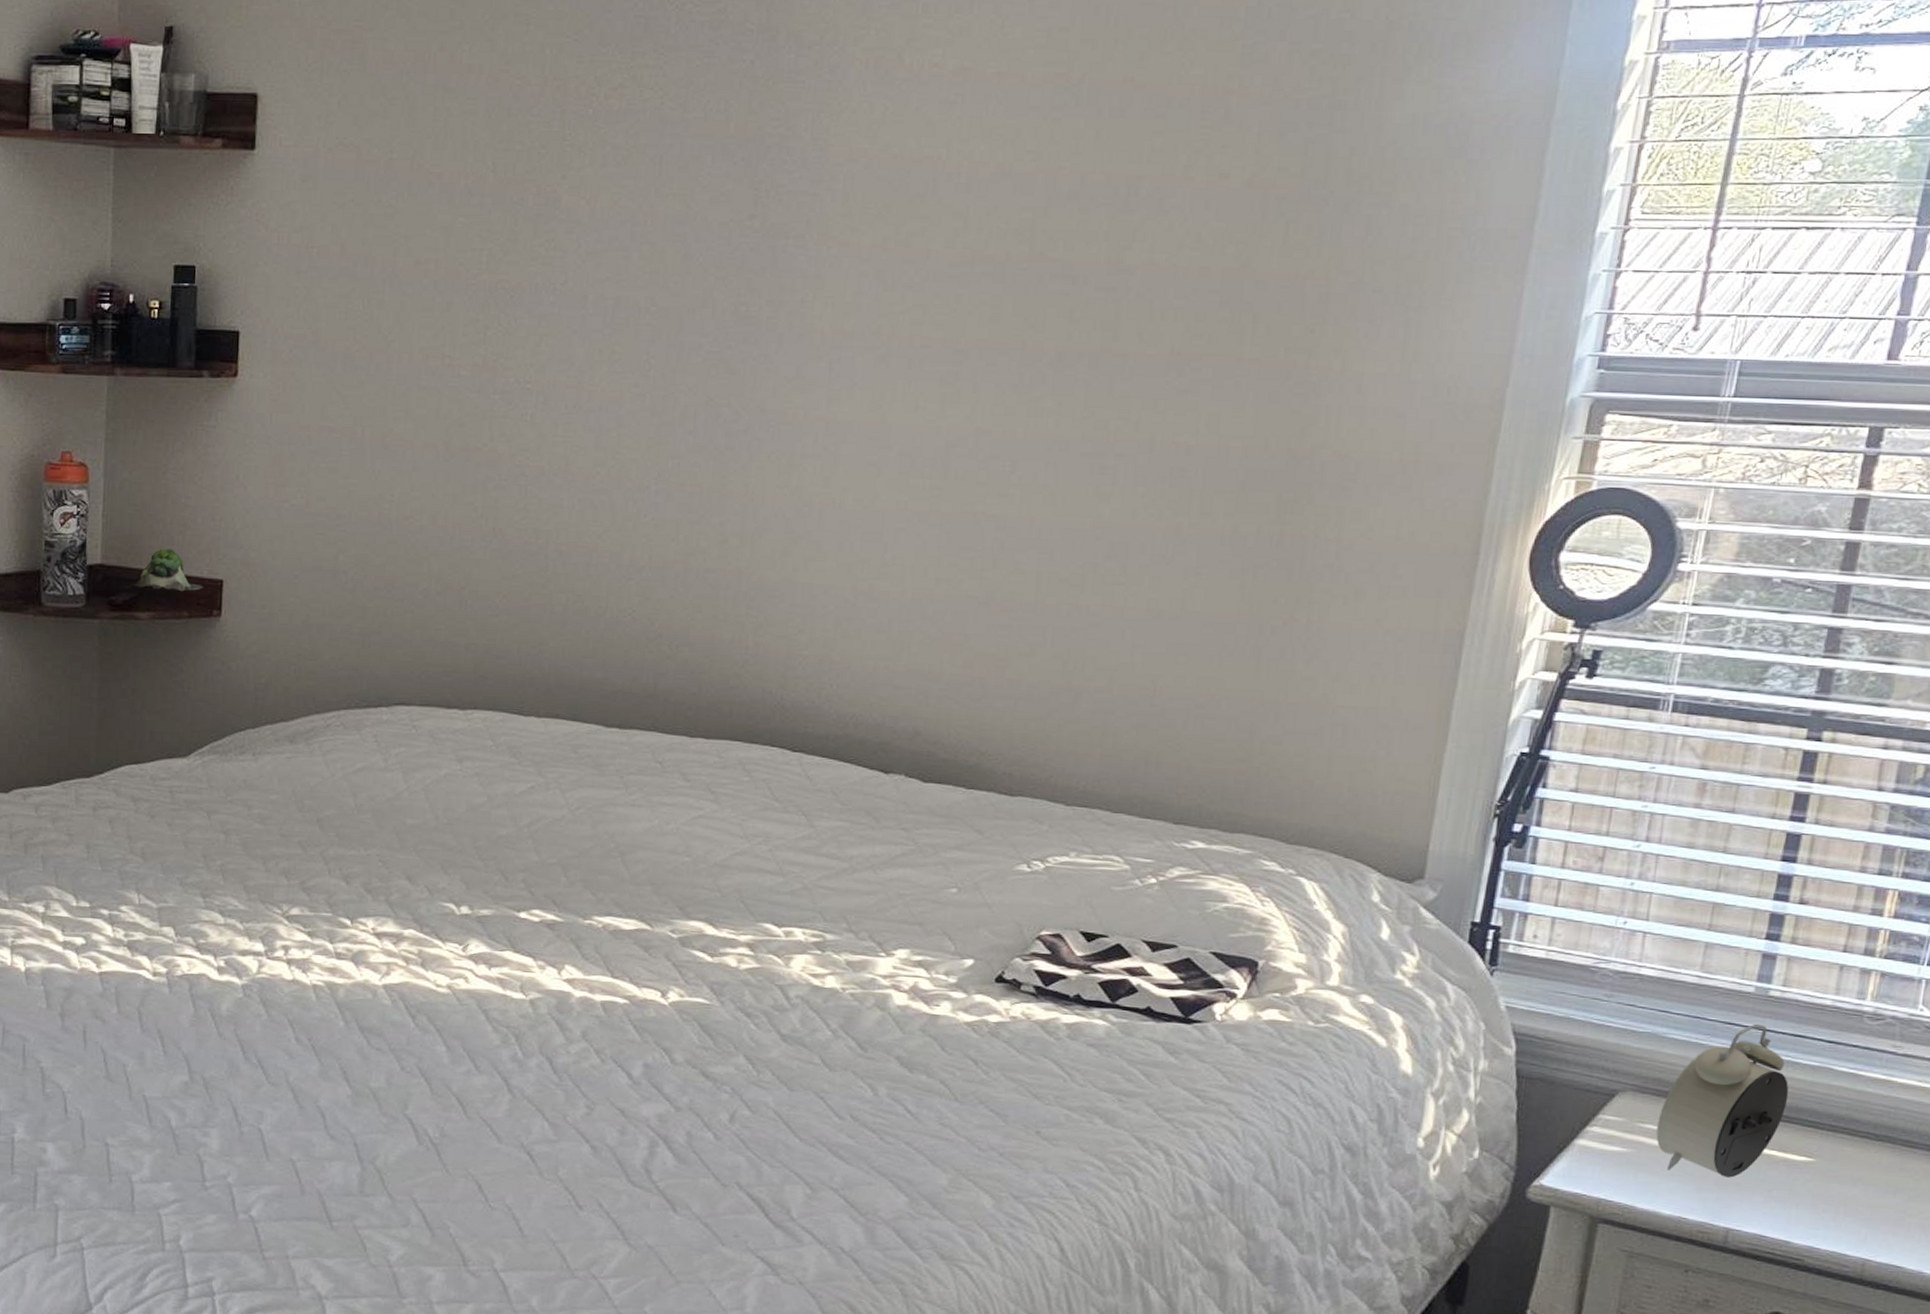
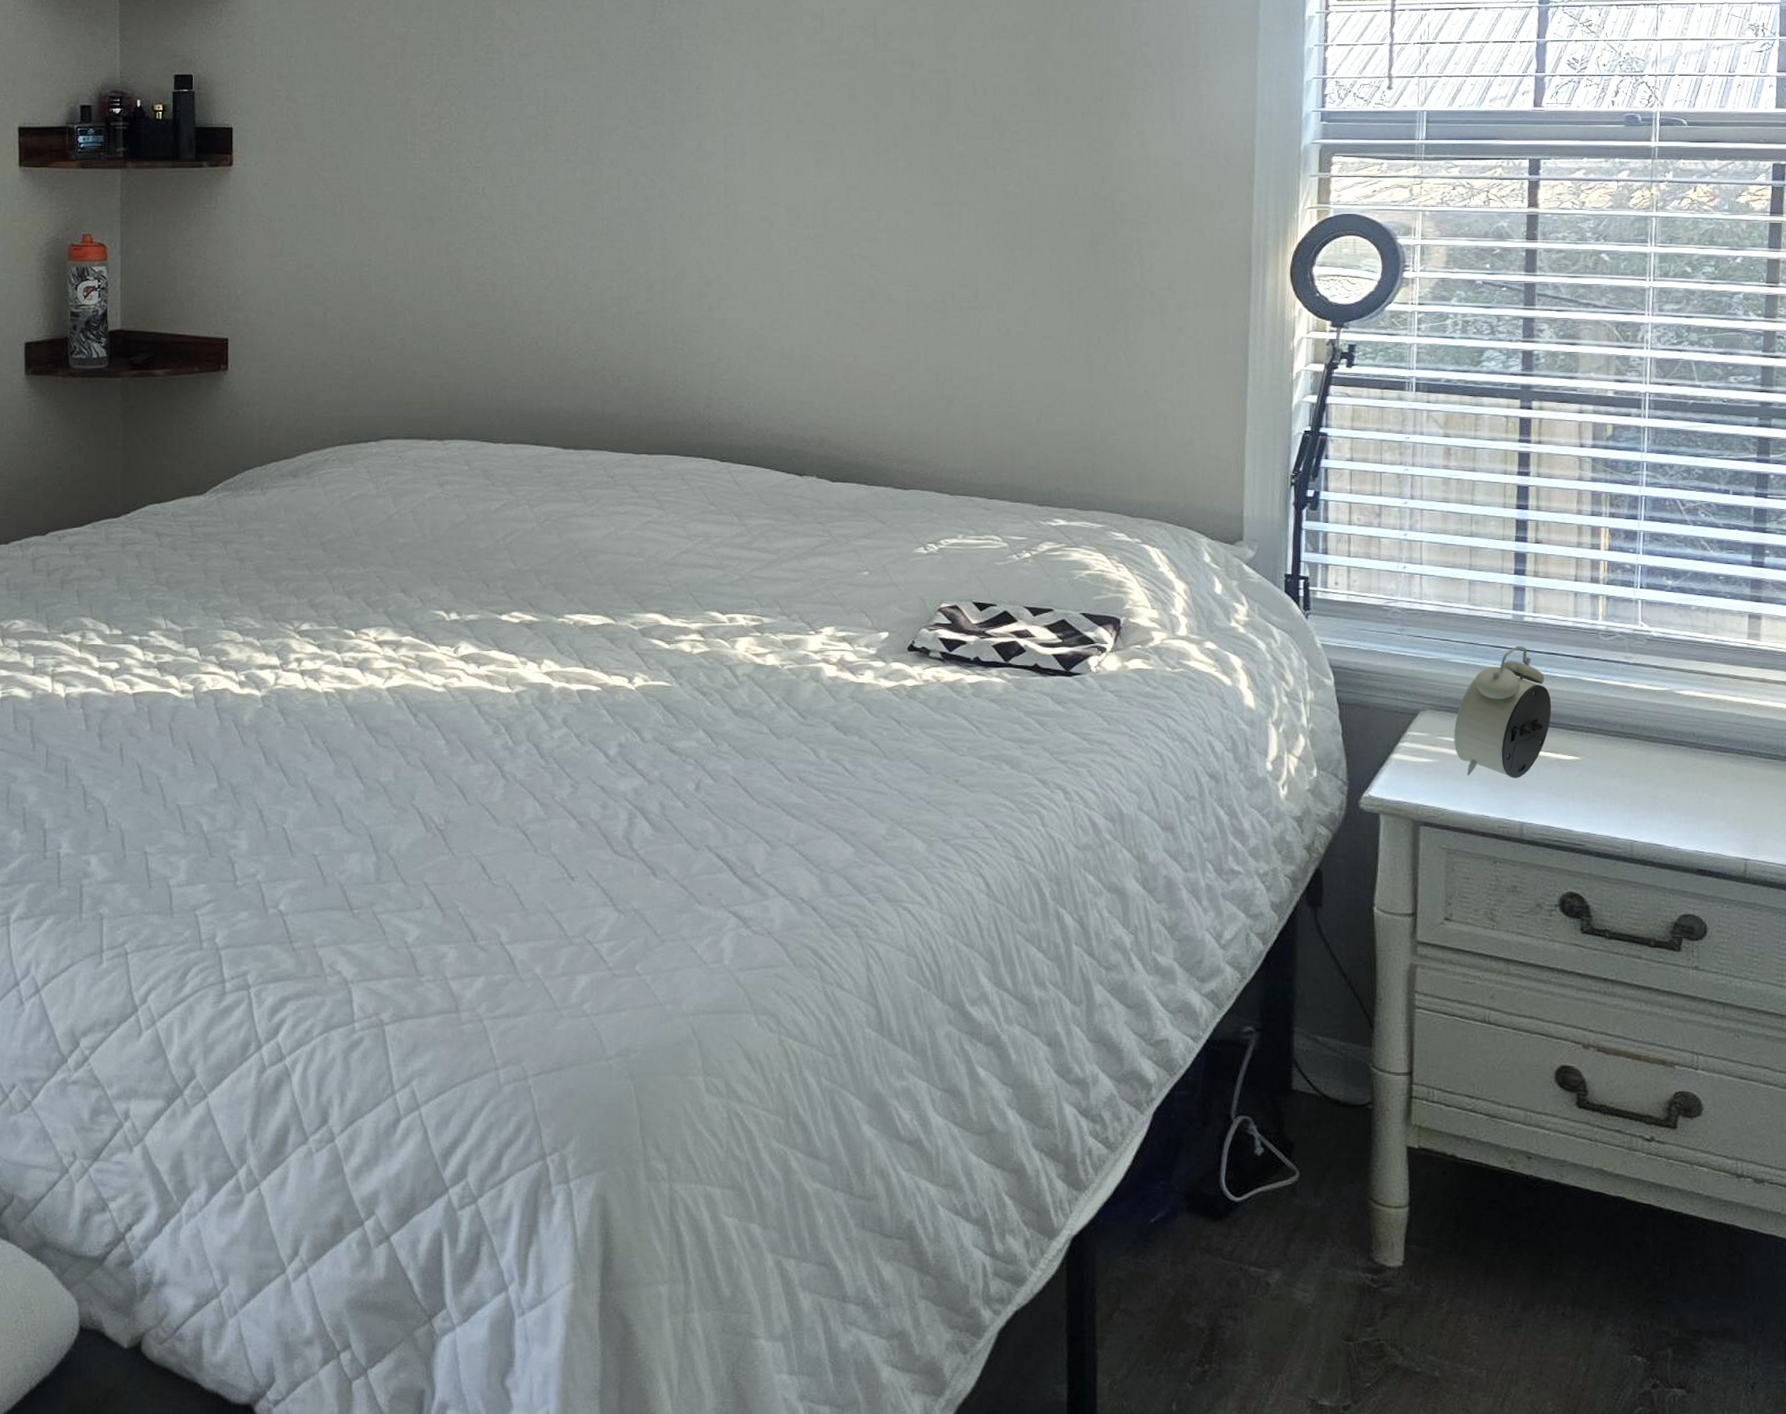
succulent plant: present [128,548,204,592] -> none [145,313,212,350]

